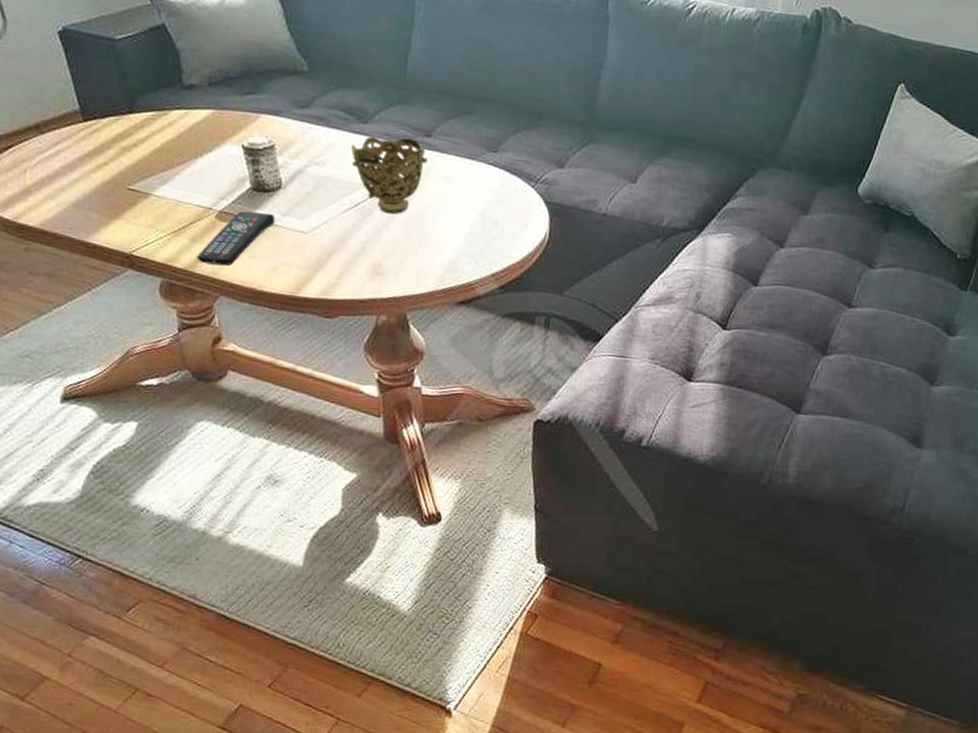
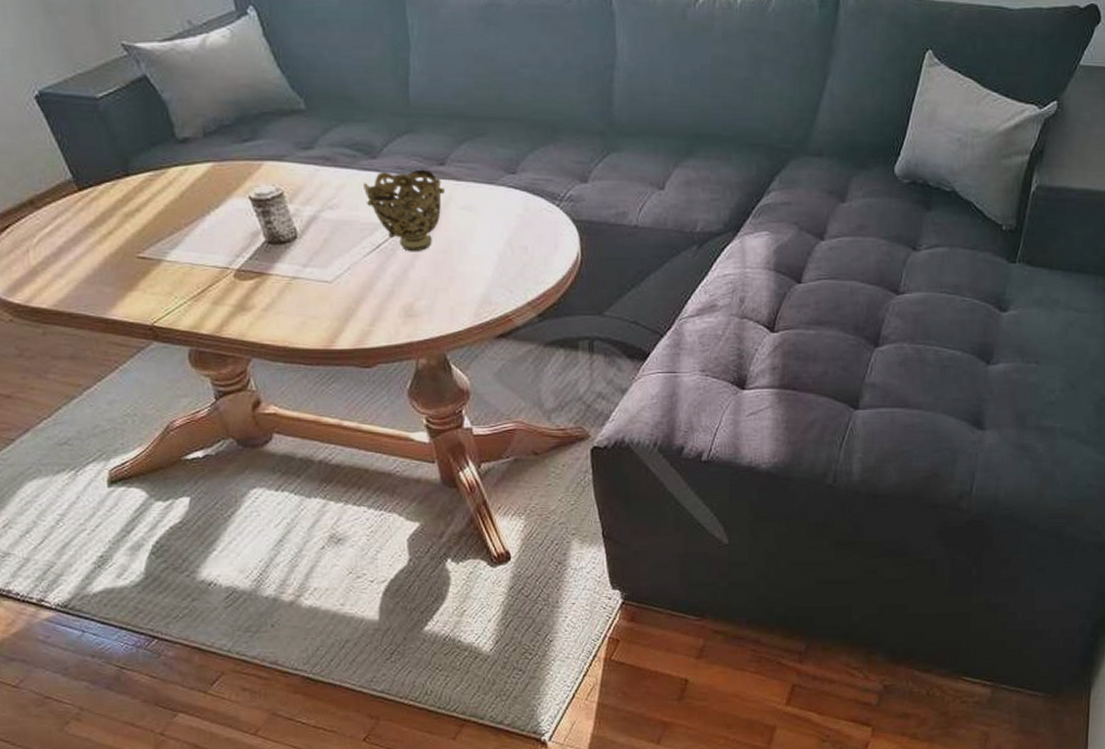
remote control: present [197,210,276,266] -> none [221,265,297,327]

